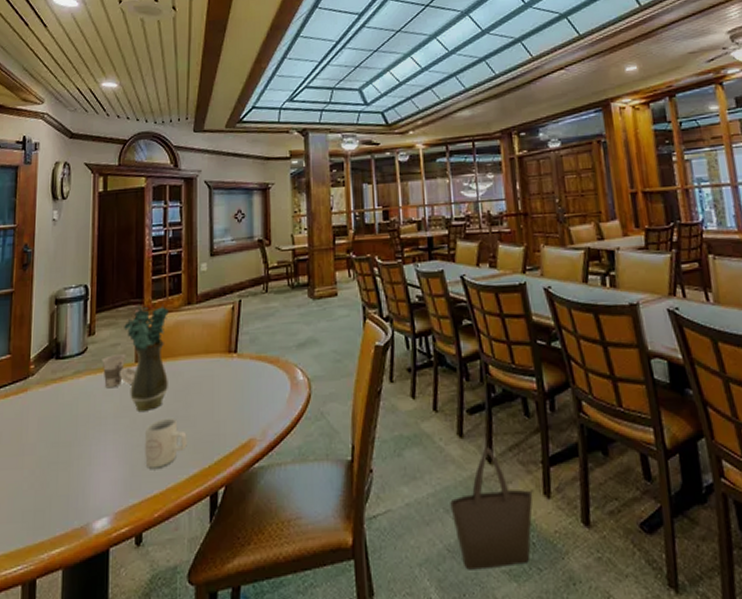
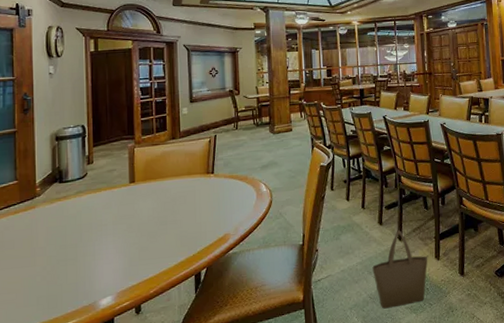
cup: present [102,354,136,389] -> none [100,177,130,203]
vase: present [124,303,169,411] -> none [118,139,158,219]
mug: present [144,417,187,469] -> none [139,222,175,259]

